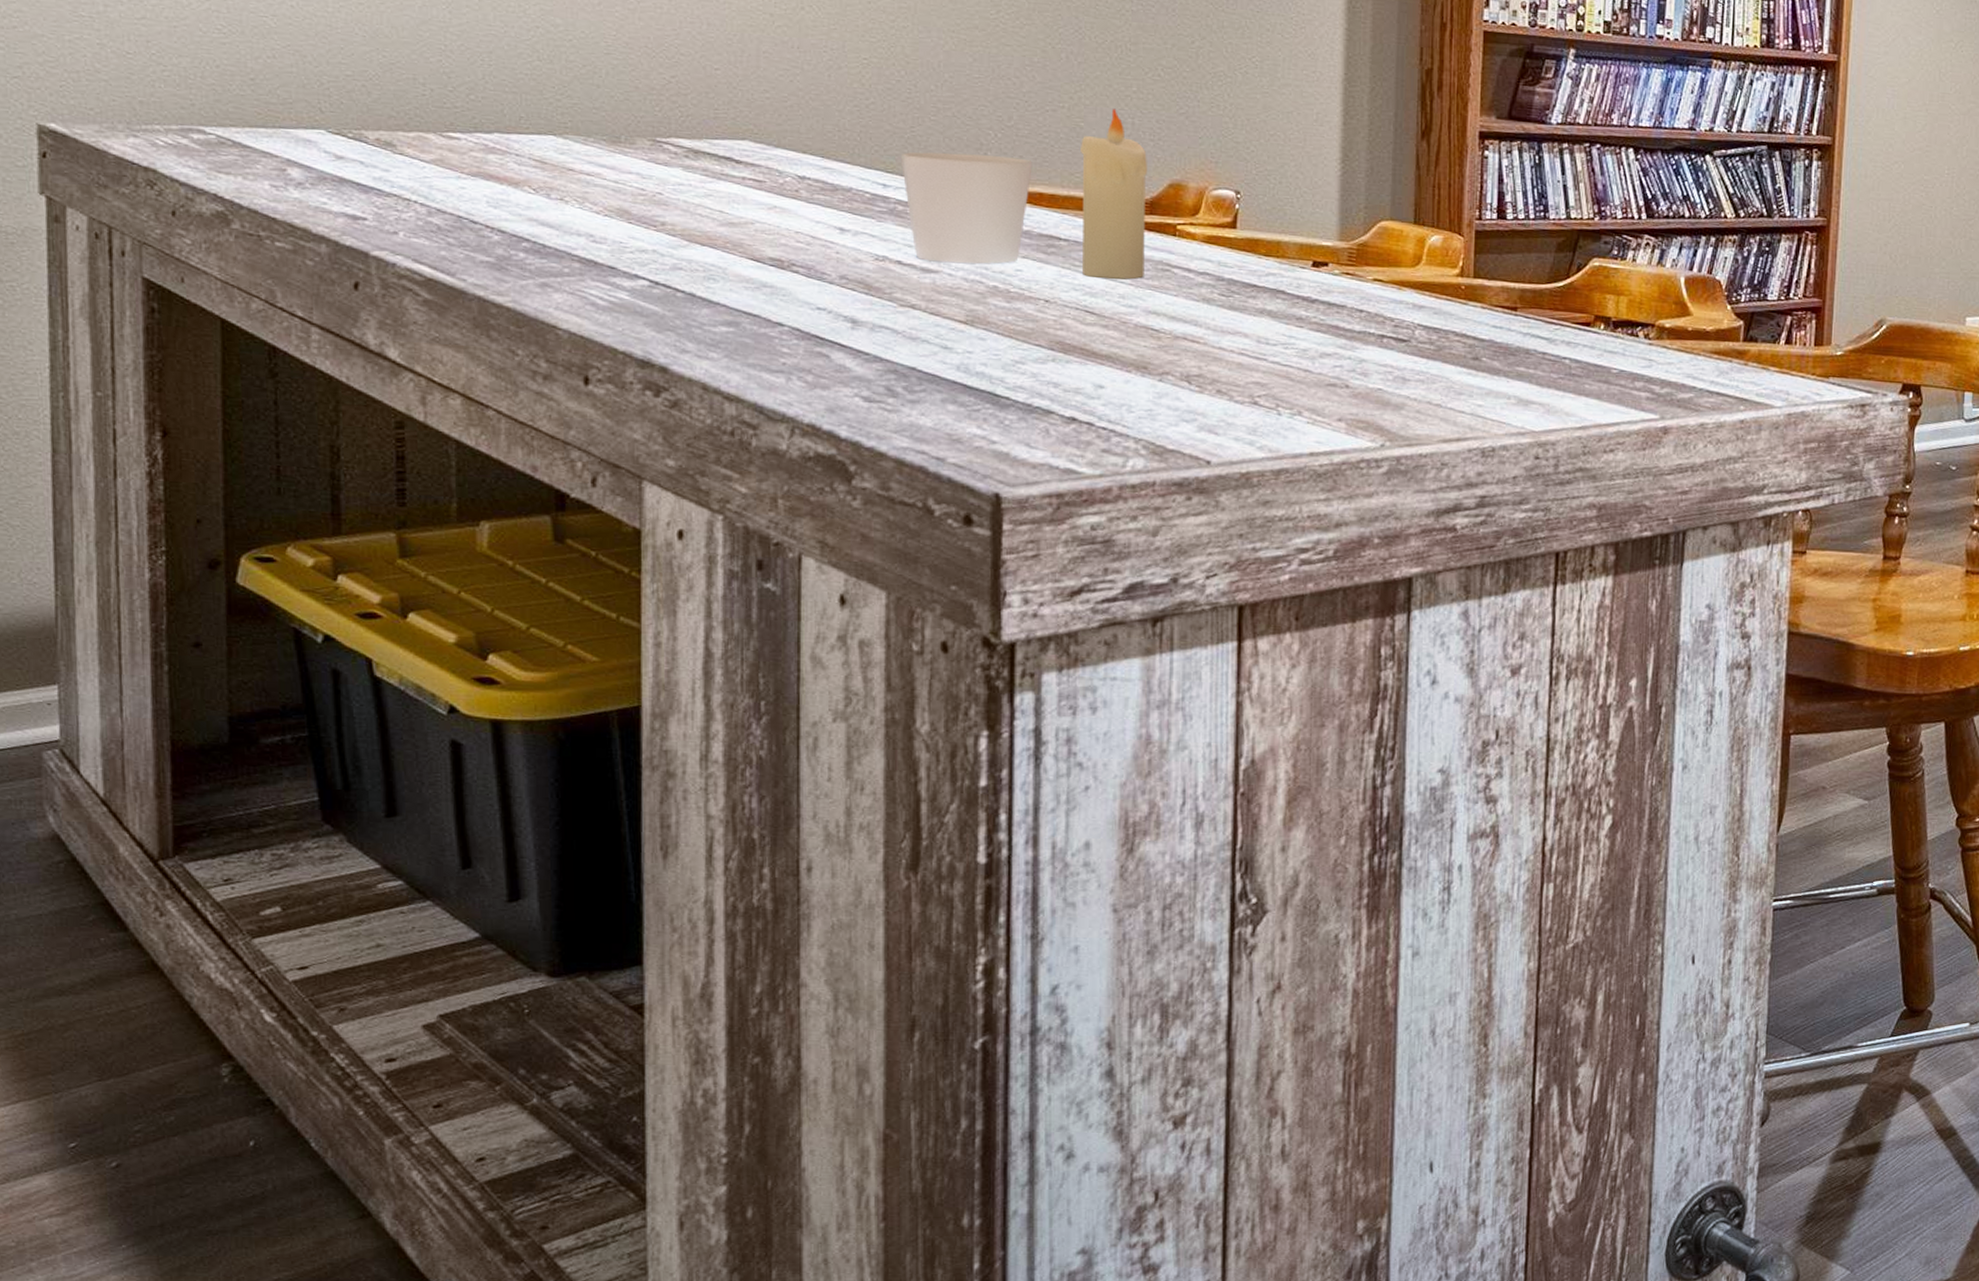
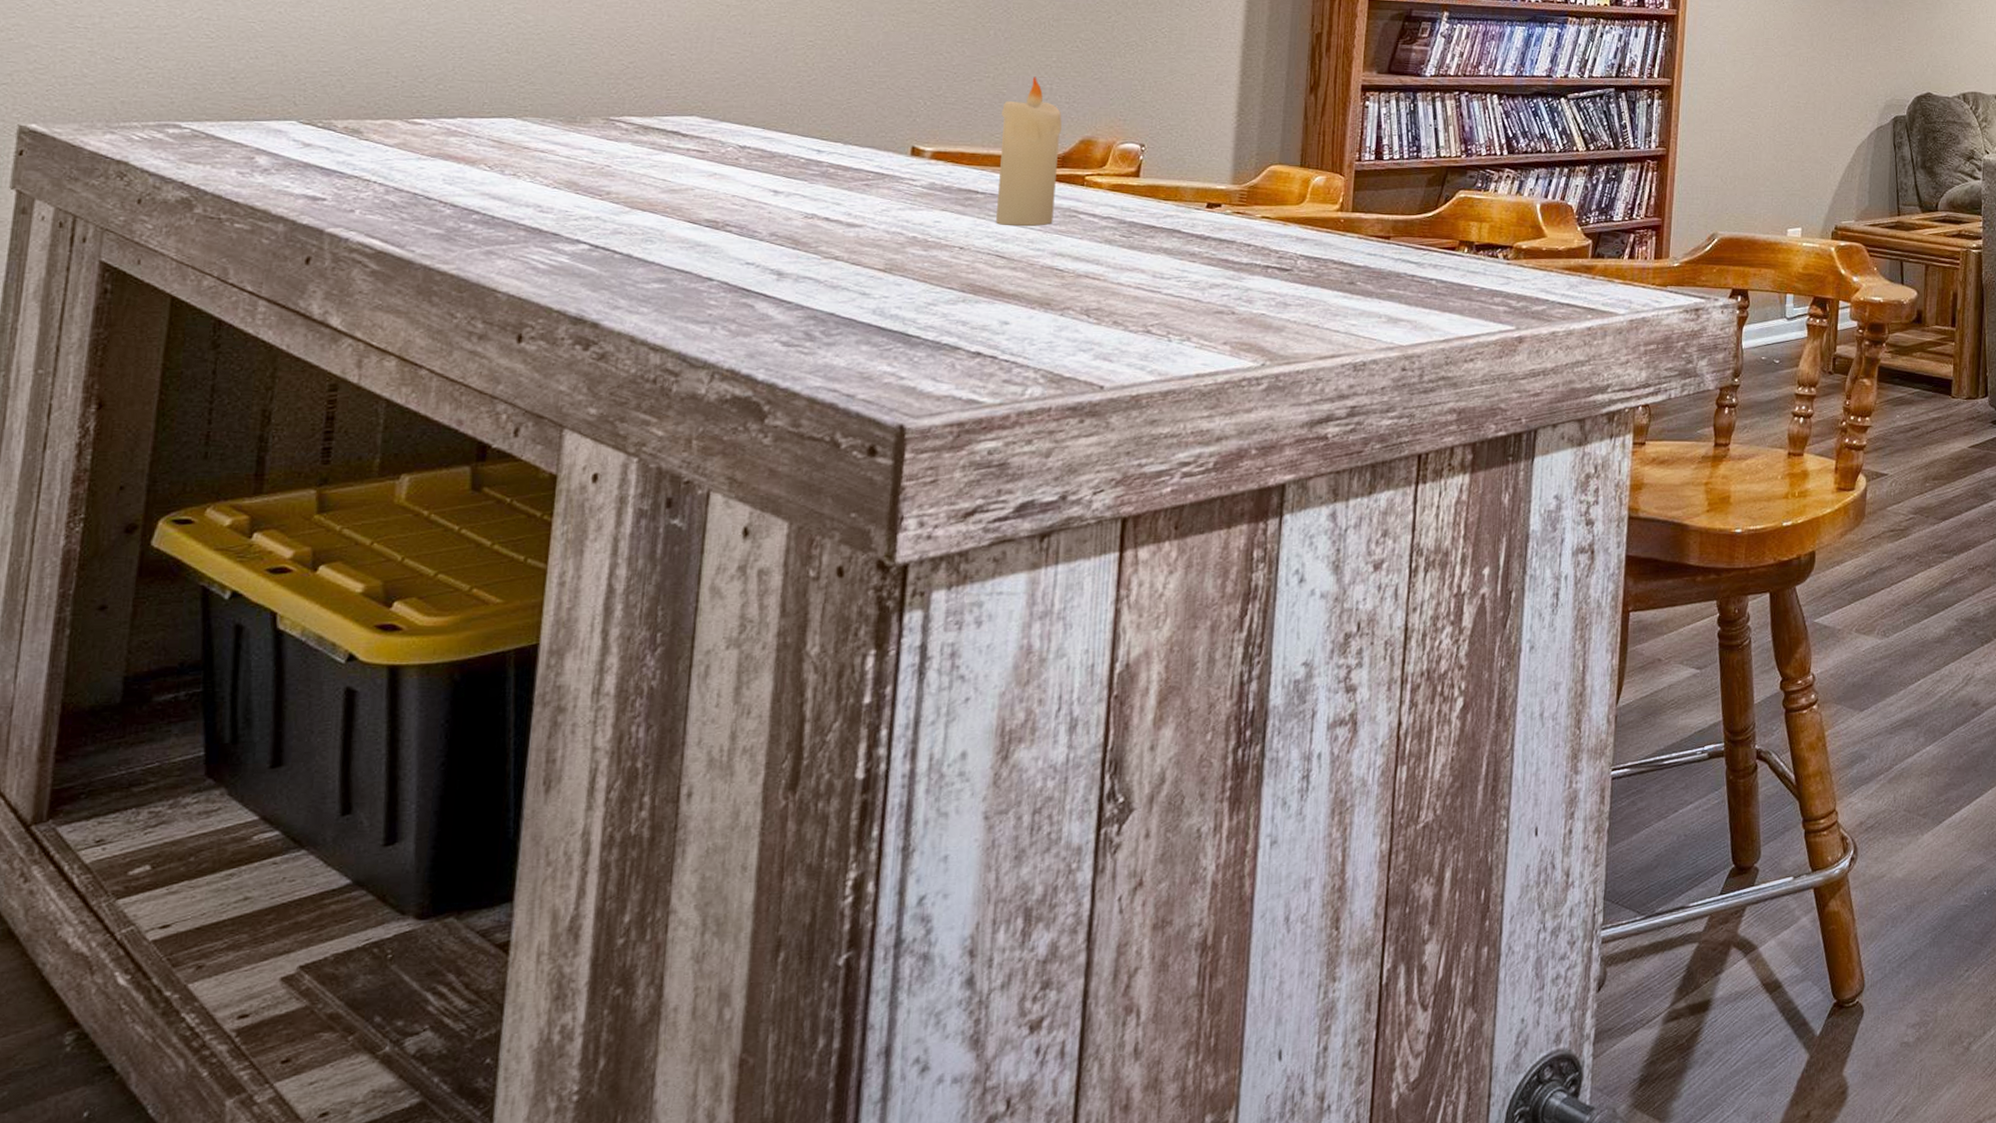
cup: present [901,151,1032,265] -> none [836,120,957,218]

